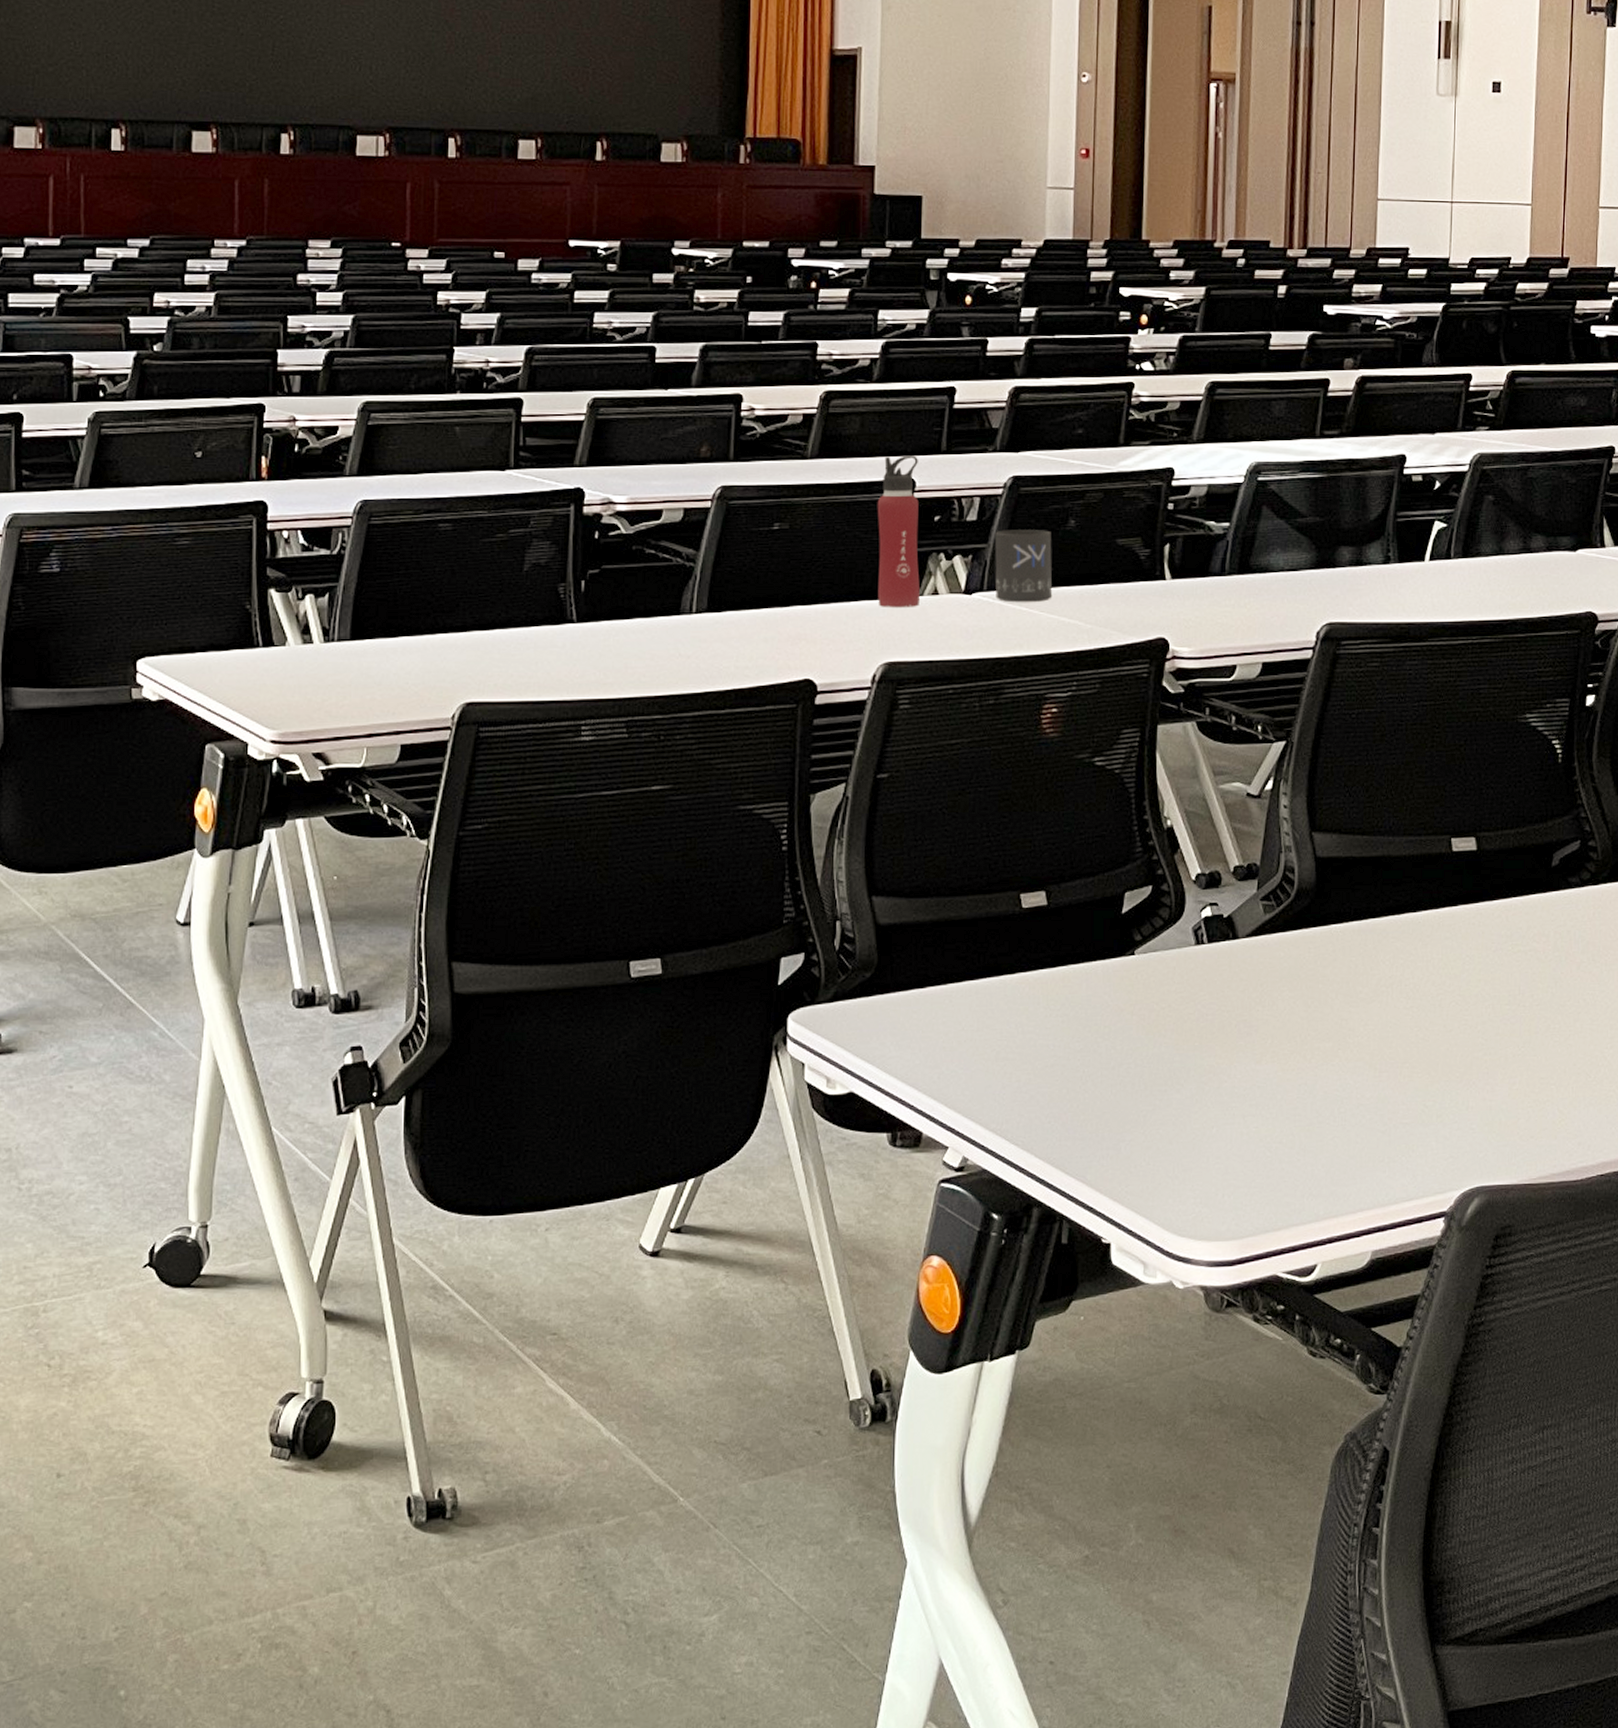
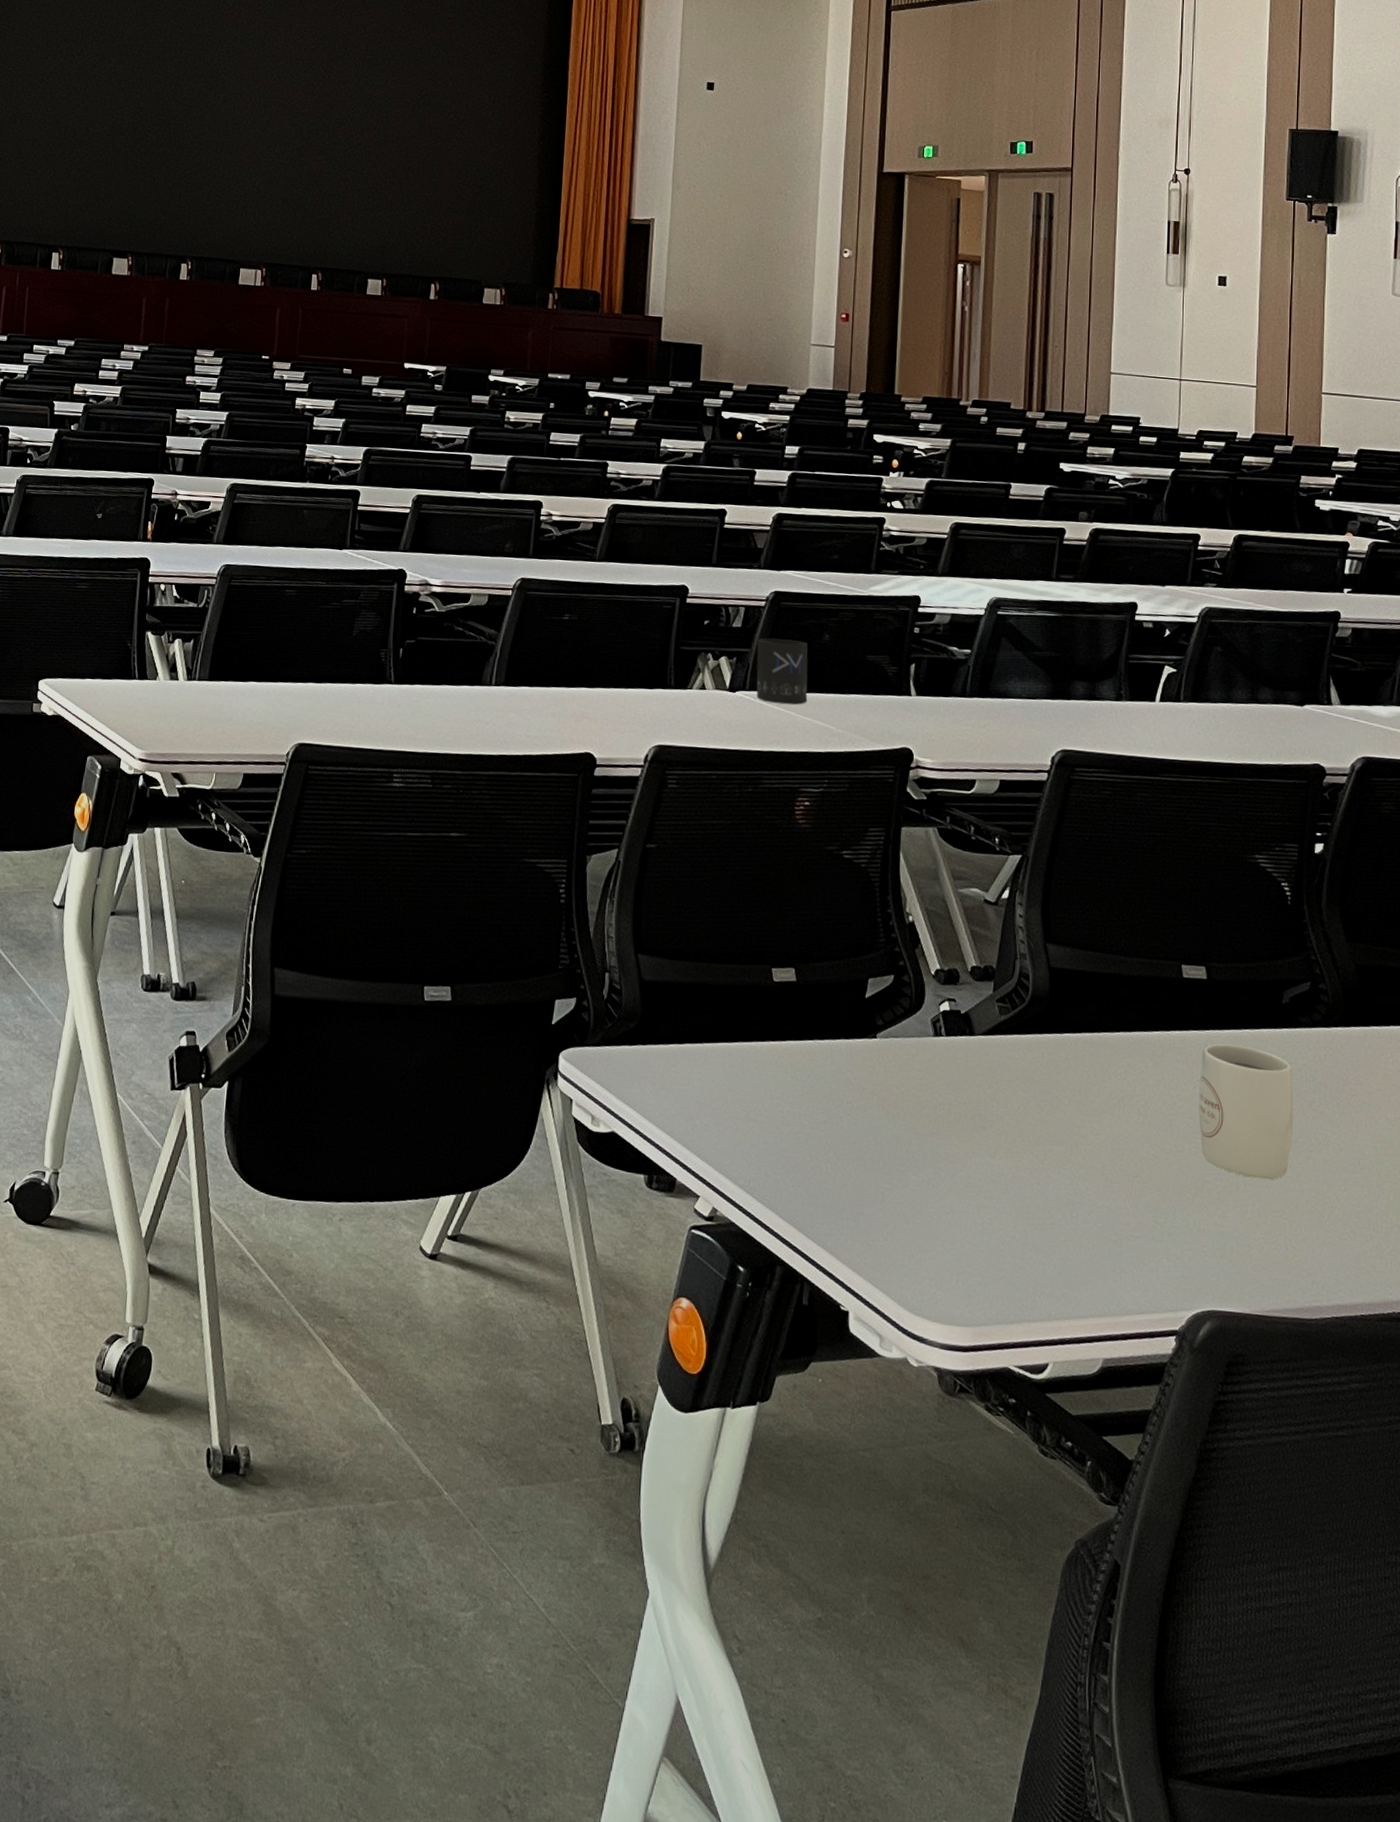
water bottle: present [877,455,920,608] -> none [652,565,691,699]
mug: none [1468,913,1562,1048] -> present [1199,1043,1293,1180]

